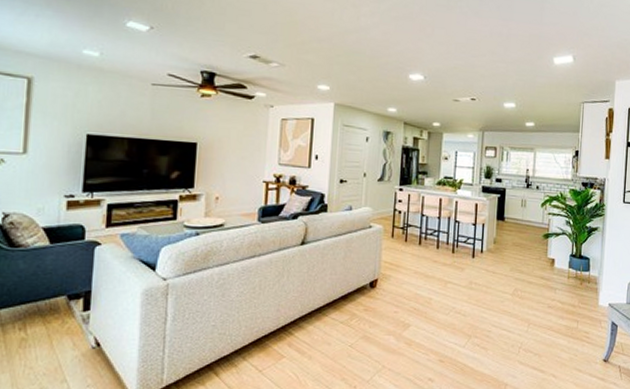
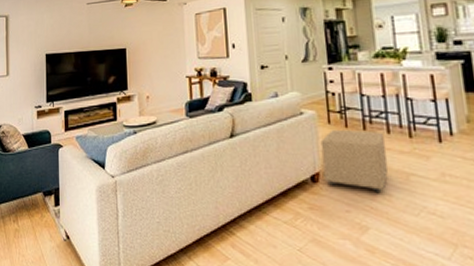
ottoman: none [380,242,435,296] -> present [320,129,389,192]

